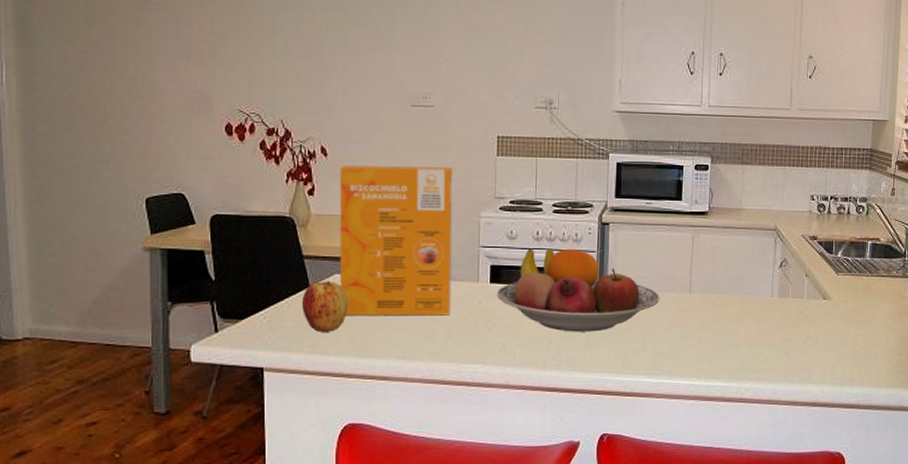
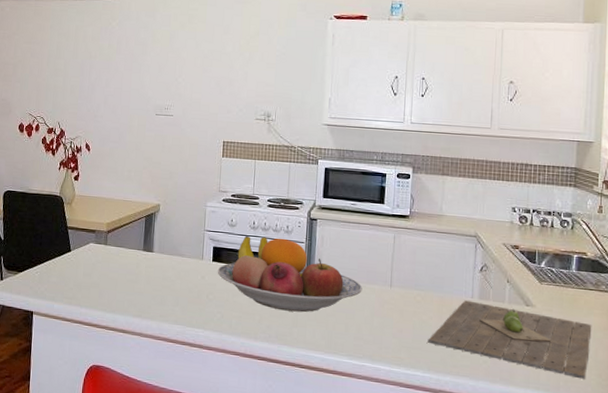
apple: present [301,280,349,332] -> none [64,247,100,289]
box: present [339,165,453,316] -> none [93,159,186,285]
cutting board: none [728,300,884,369] -> present [428,300,592,380]

